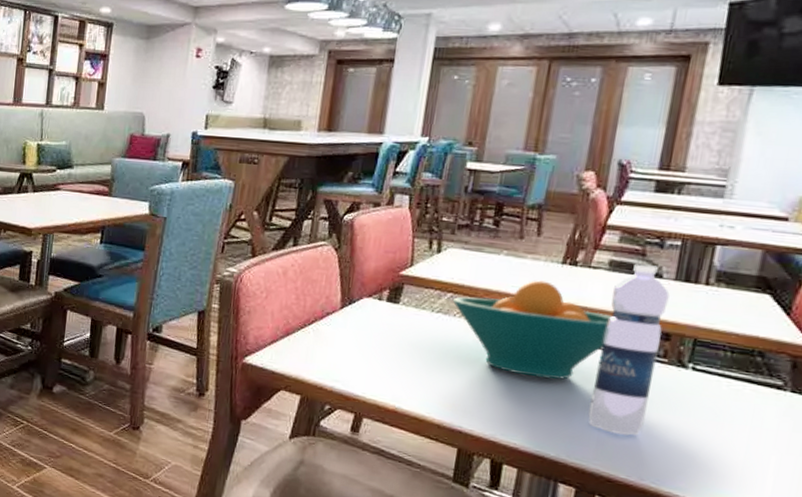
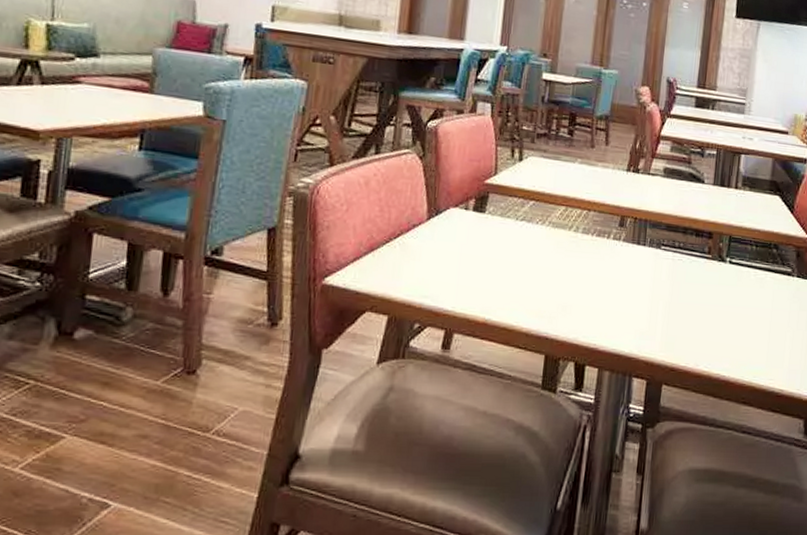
fruit bowl: present [452,279,613,380] -> none [534,186,669,280]
water bottle: present [588,264,670,436] -> none [653,171,710,327]

